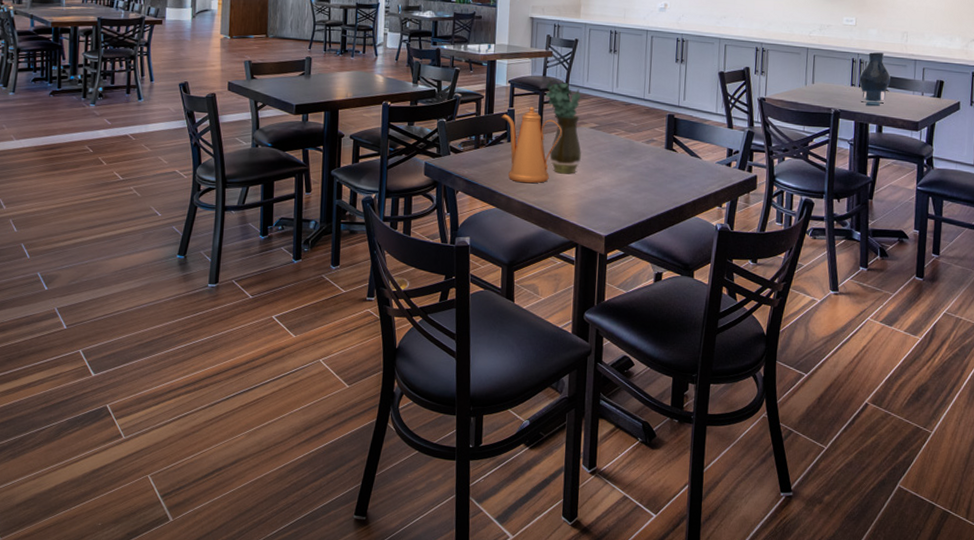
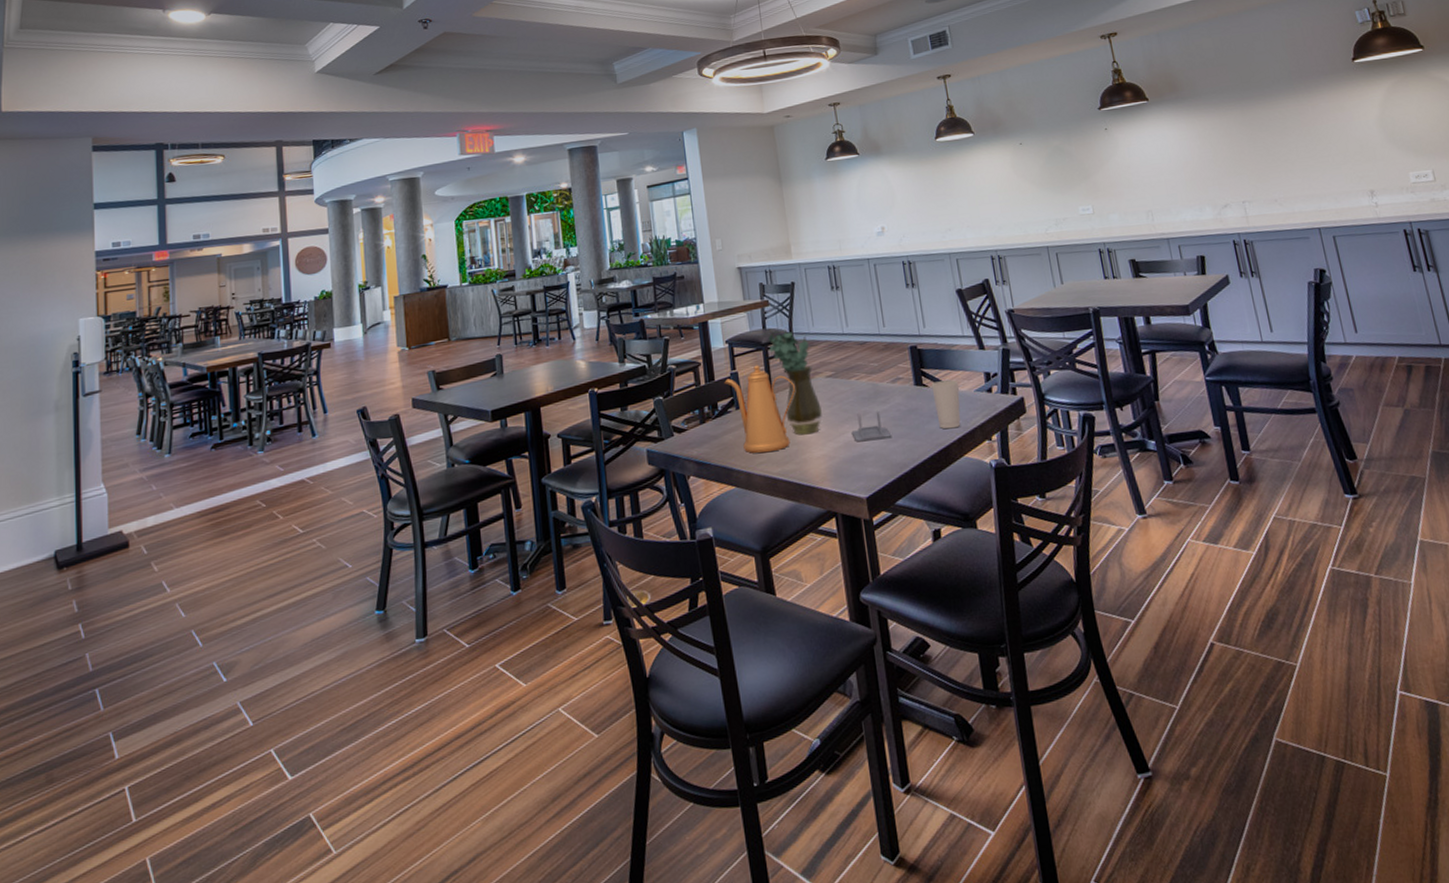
napkin holder: none [603,164,637,189] -> present [851,410,892,441]
cup: none [679,149,704,192] -> present [931,380,961,430]
vase: present [858,52,891,107] -> none [1110,237,1147,298]

